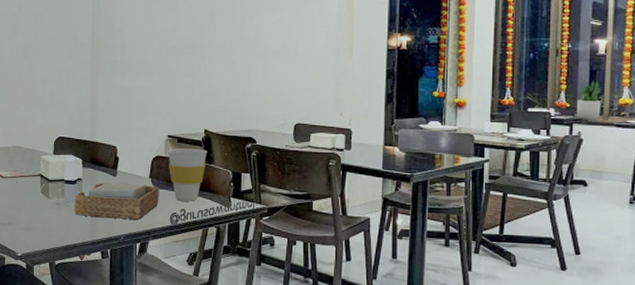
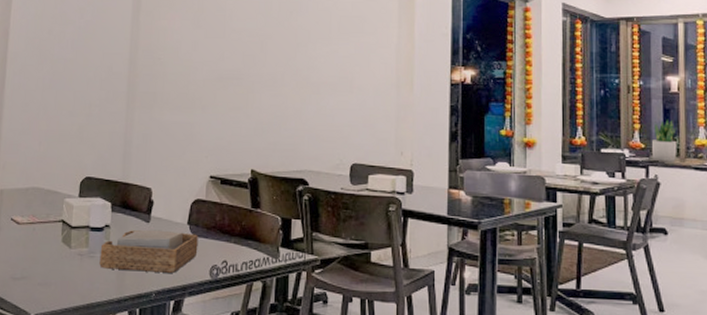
cup: present [168,148,208,202] -> none [209,190,254,252]

